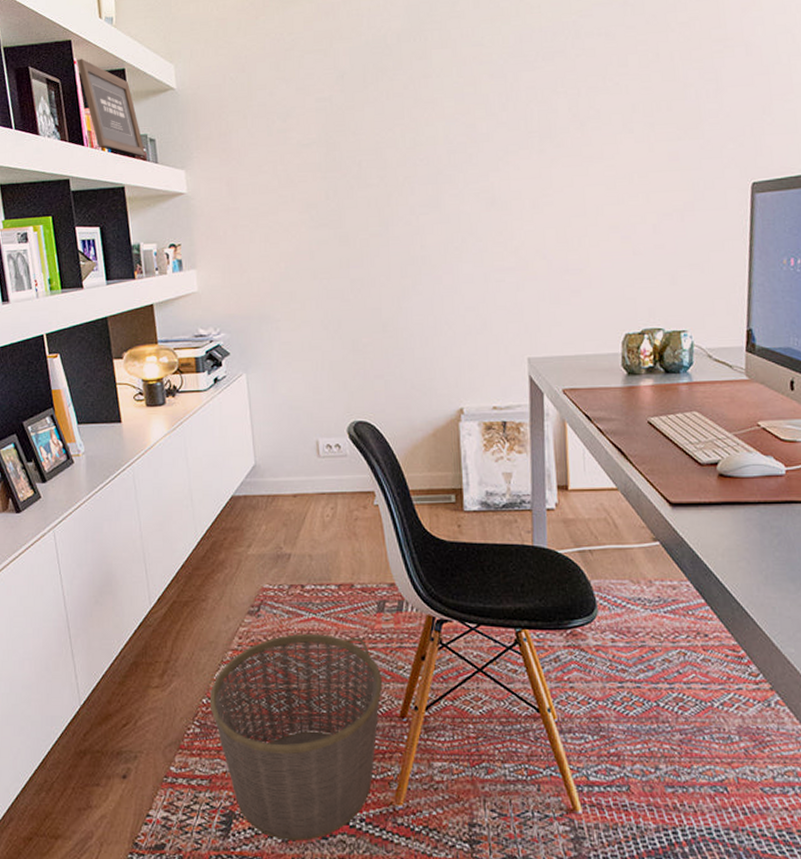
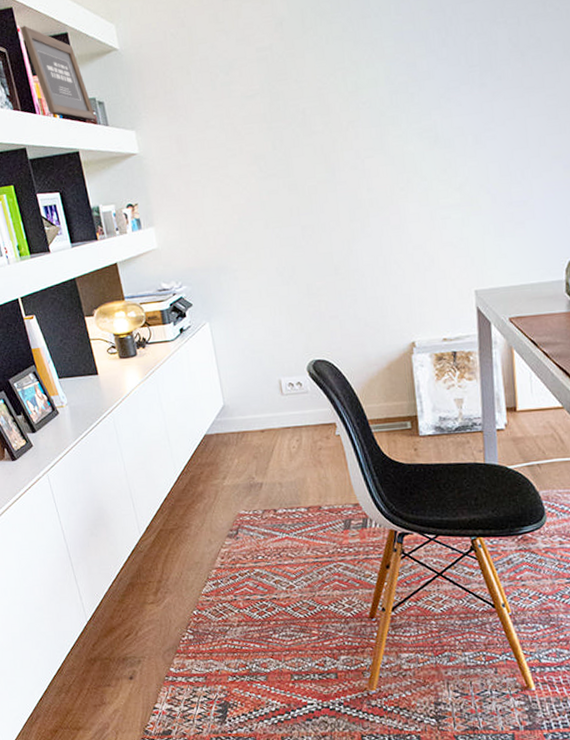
basket: present [209,633,383,841] -> none [199,550,353,723]

